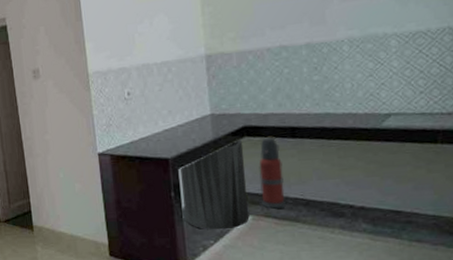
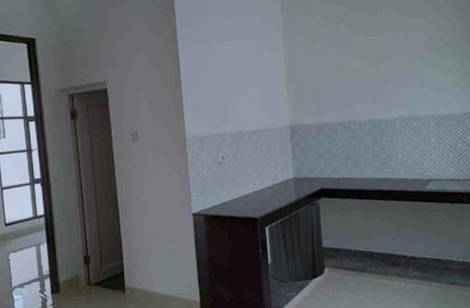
fire extinguisher: present [259,136,286,209] -> none [333,197,355,261]

